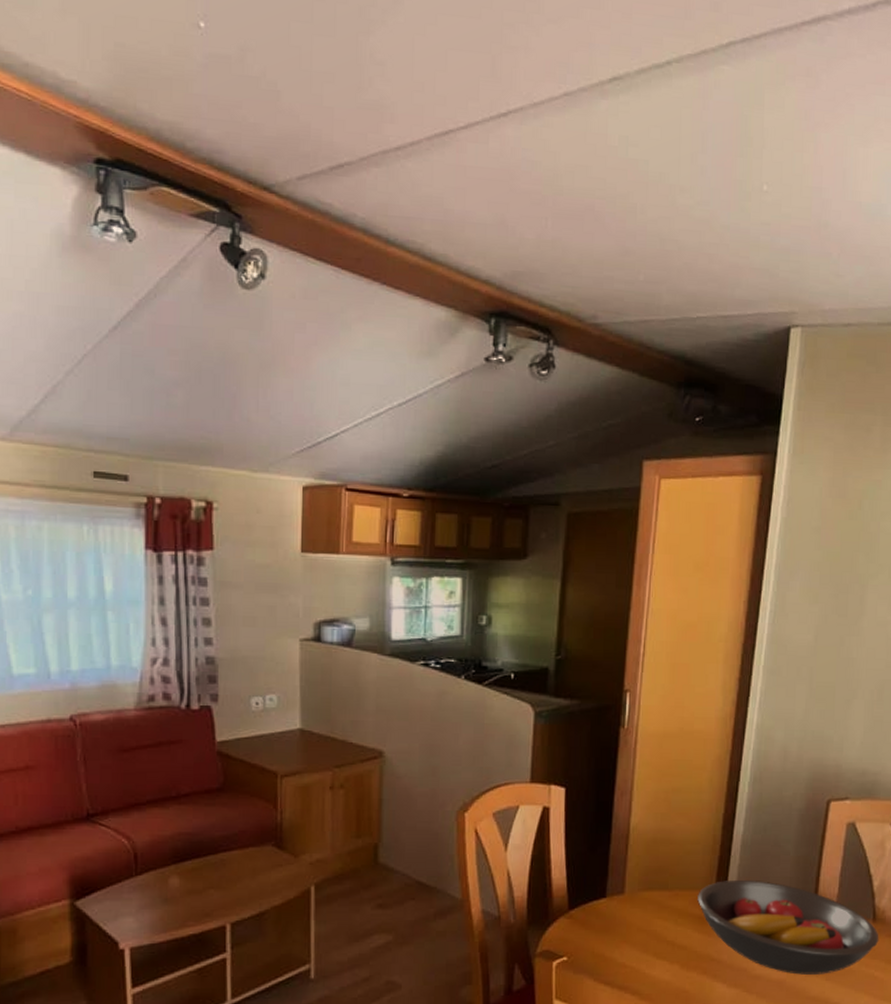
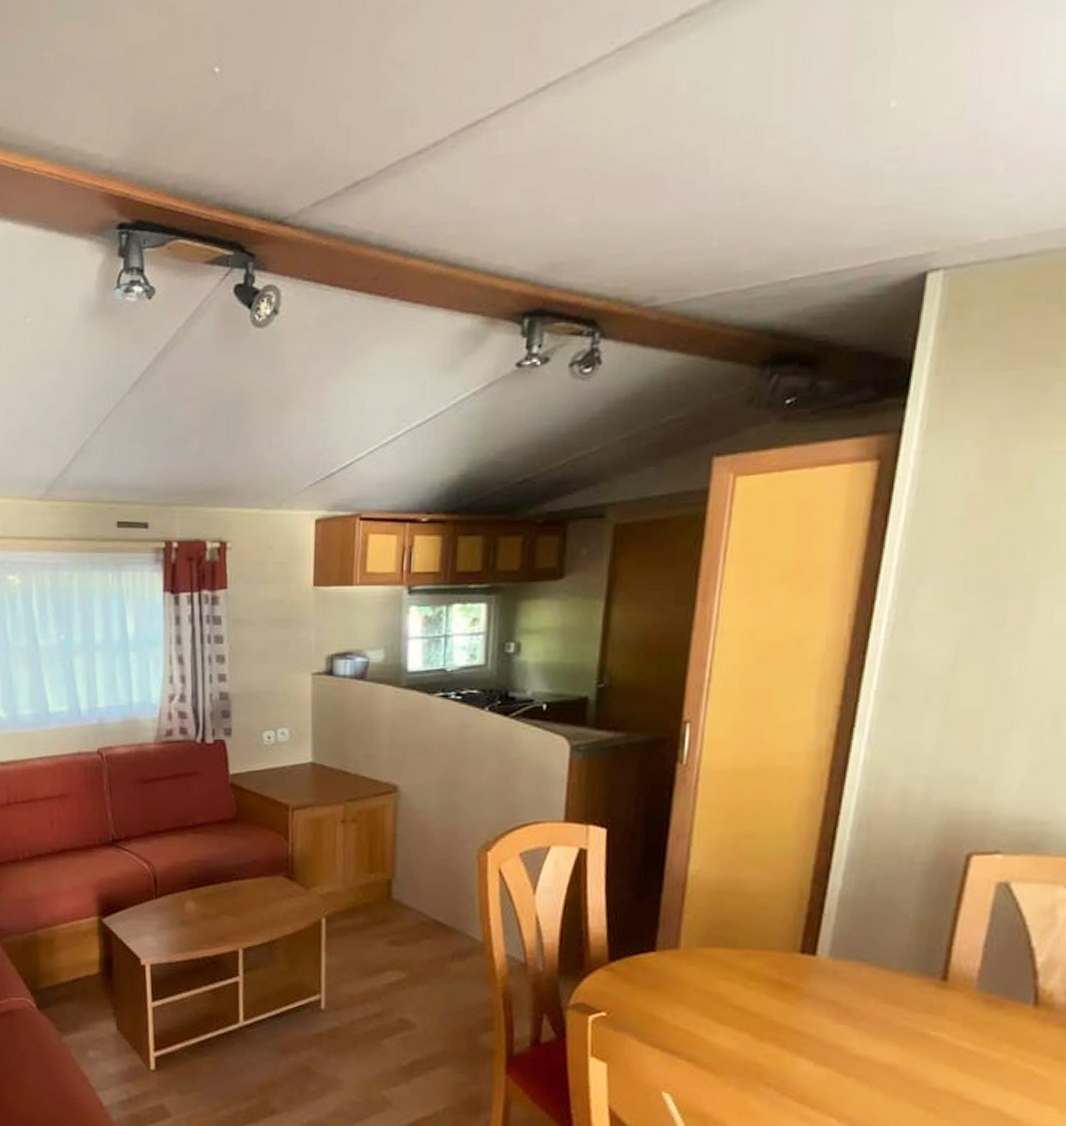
fruit bowl: present [697,881,879,975] -> none [776,942,1044,1064]

